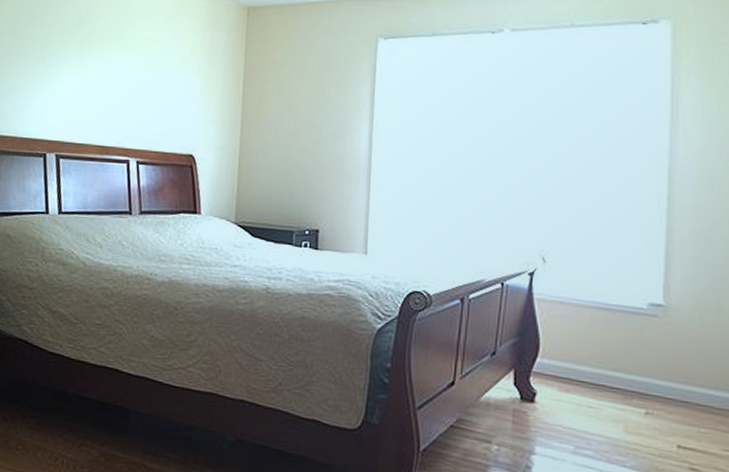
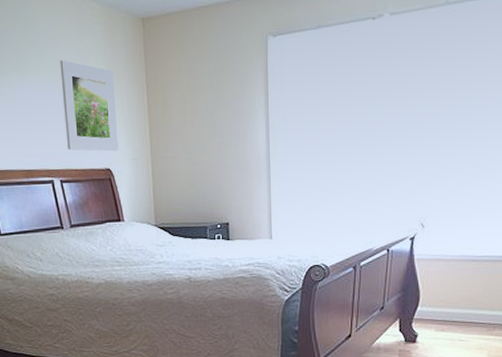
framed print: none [150,38,211,138] -> present [60,60,119,152]

